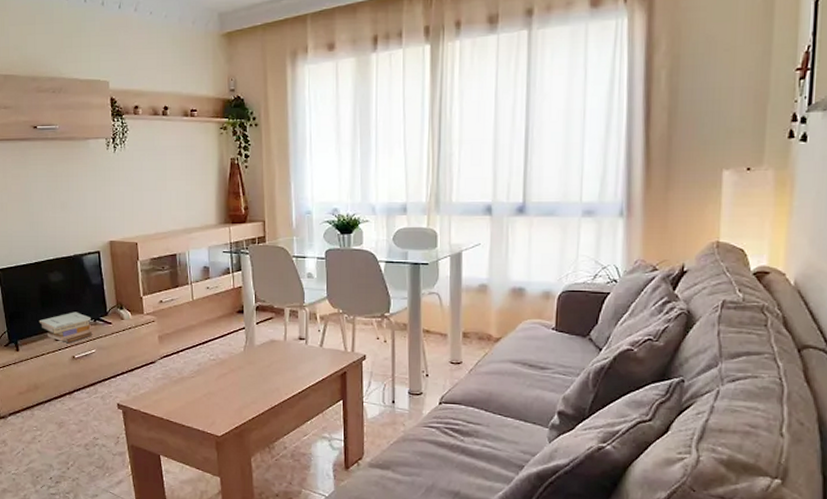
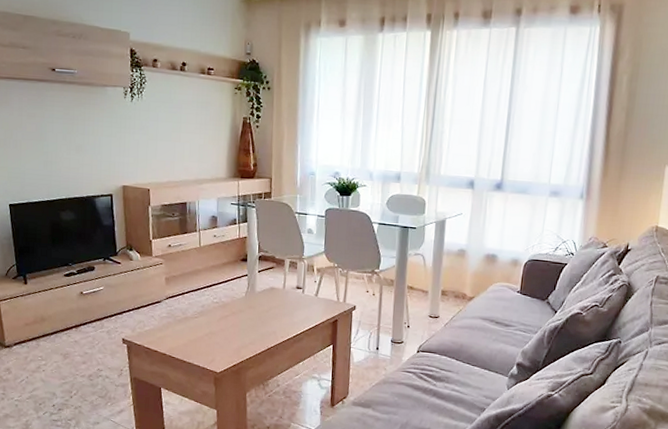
books: present [39,312,92,344] -> none [48,250,101,280]

